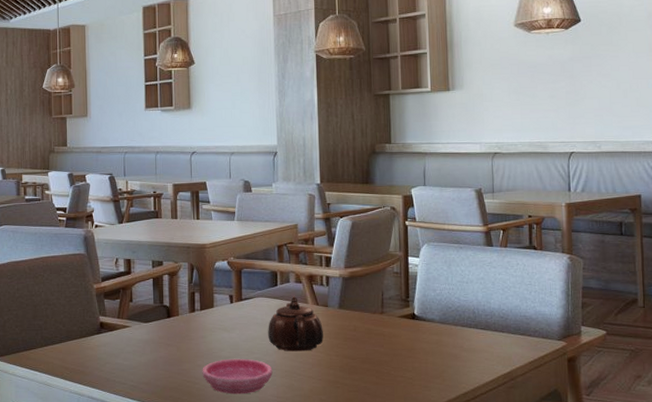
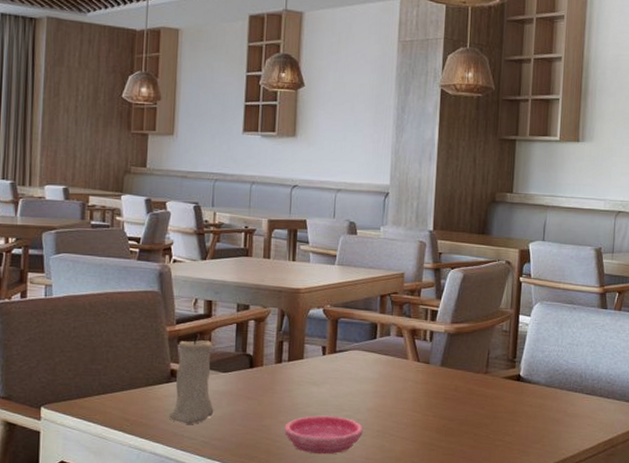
candle: none [102,290,139,371] -> present [169,334,214,425]
teapot: present [268,296,323,352] -> none [361,351,422,411]

